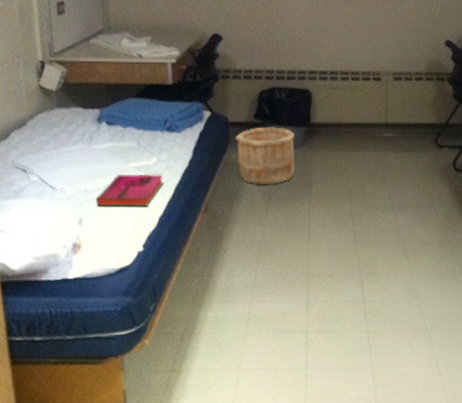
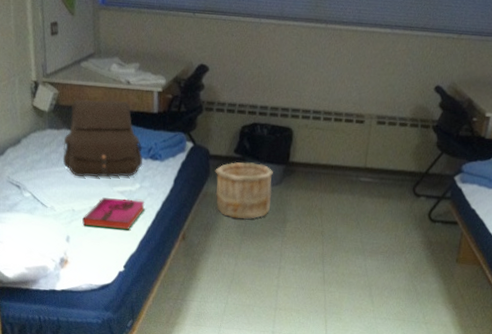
satchel: none [73,75,159,155] -> present [62,99,143,178]

